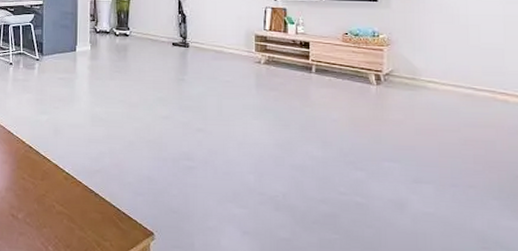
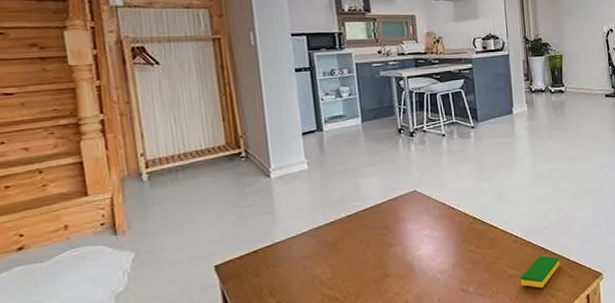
dish sponge: none [67,199,110,233] -> present [520,256,561,288]

